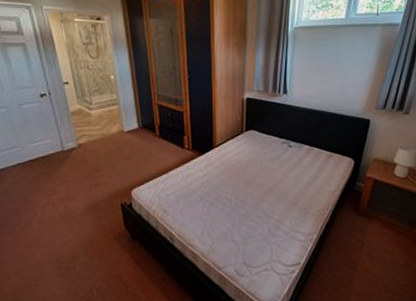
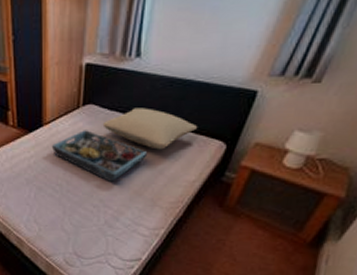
serving tray: none [221,151,299,196] -> present [51,130,148,183]
pillow: none [262,132,333,166] -> present [102,107,198,150]

